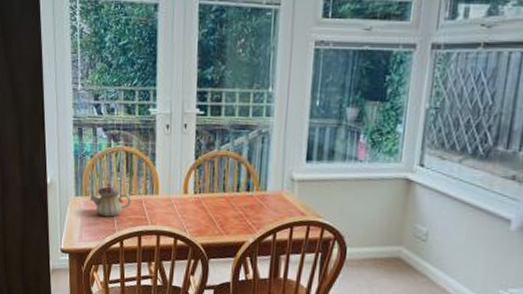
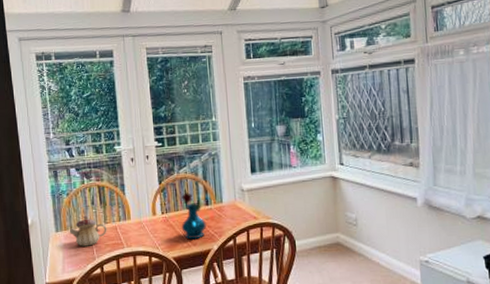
vase: none [214,172,244,228] -> present [181,191,206,240]

